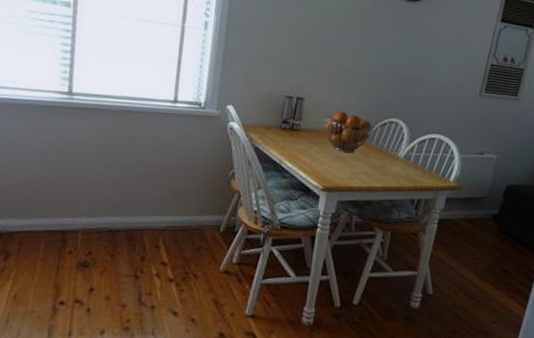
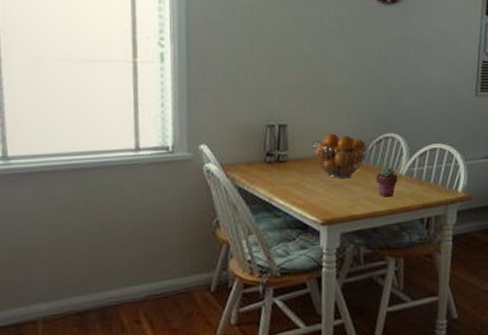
potted succulent: none [376,149,396,176] -> present [376,168,398,197]

